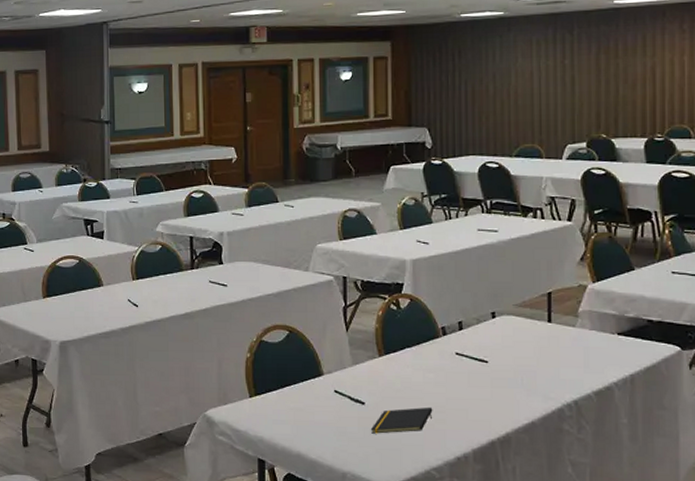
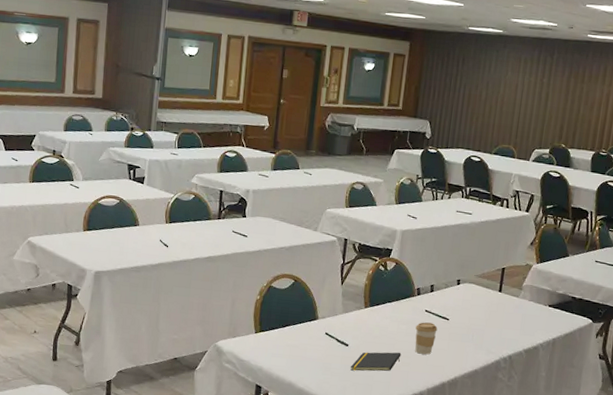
coffee cup: none [446,368,475,408] -> present [415,322,438,355]

